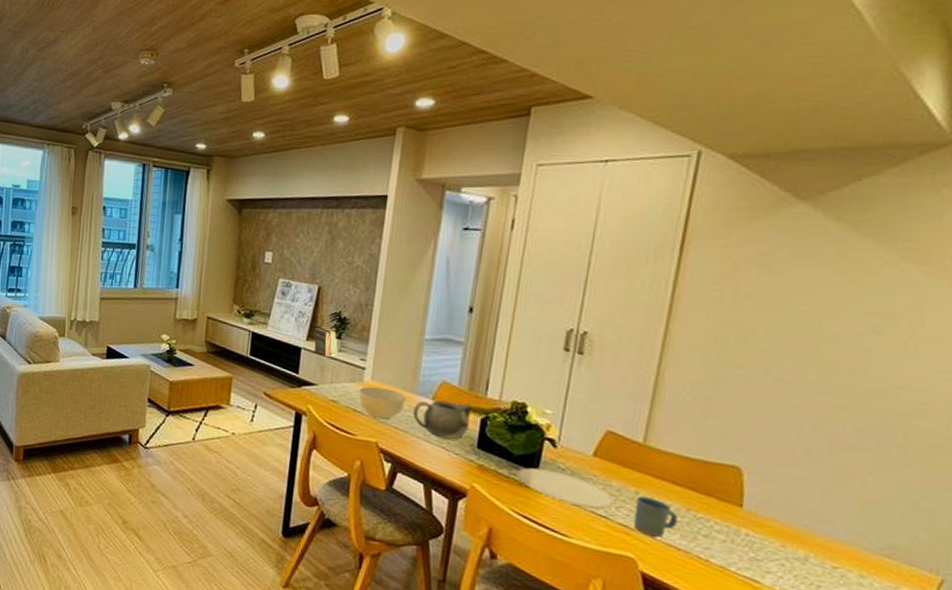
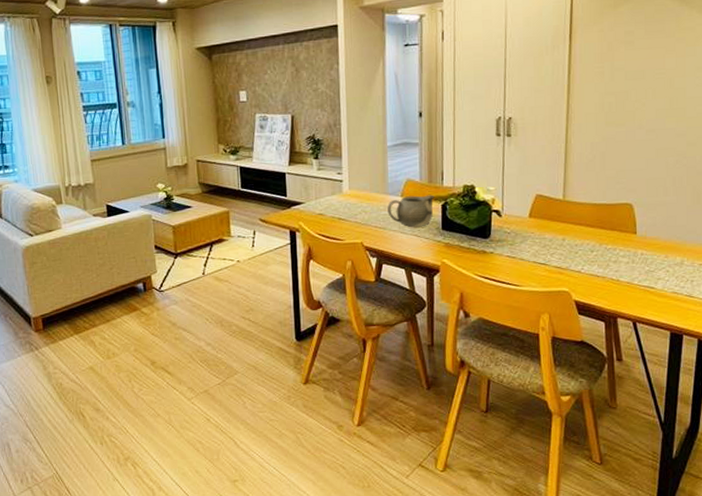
books: present [314,327,337,357] -> none [294,151,316,177]
bowl: present [359,386,406,420] -> none [341,195,380,222]
plate: present [517,467,615,509] -> none [475,235,549,260]
mug: present [633,496,678,538] -> none [564,241,595,271]

